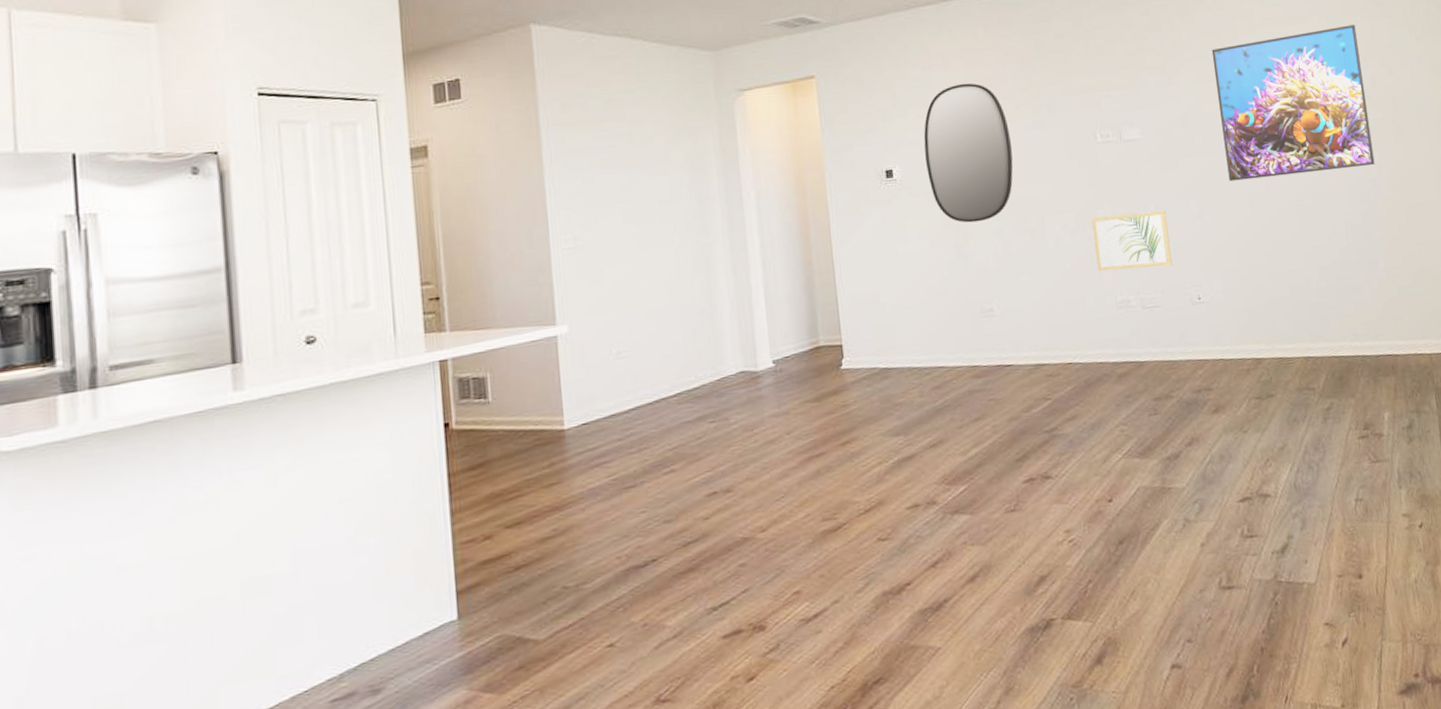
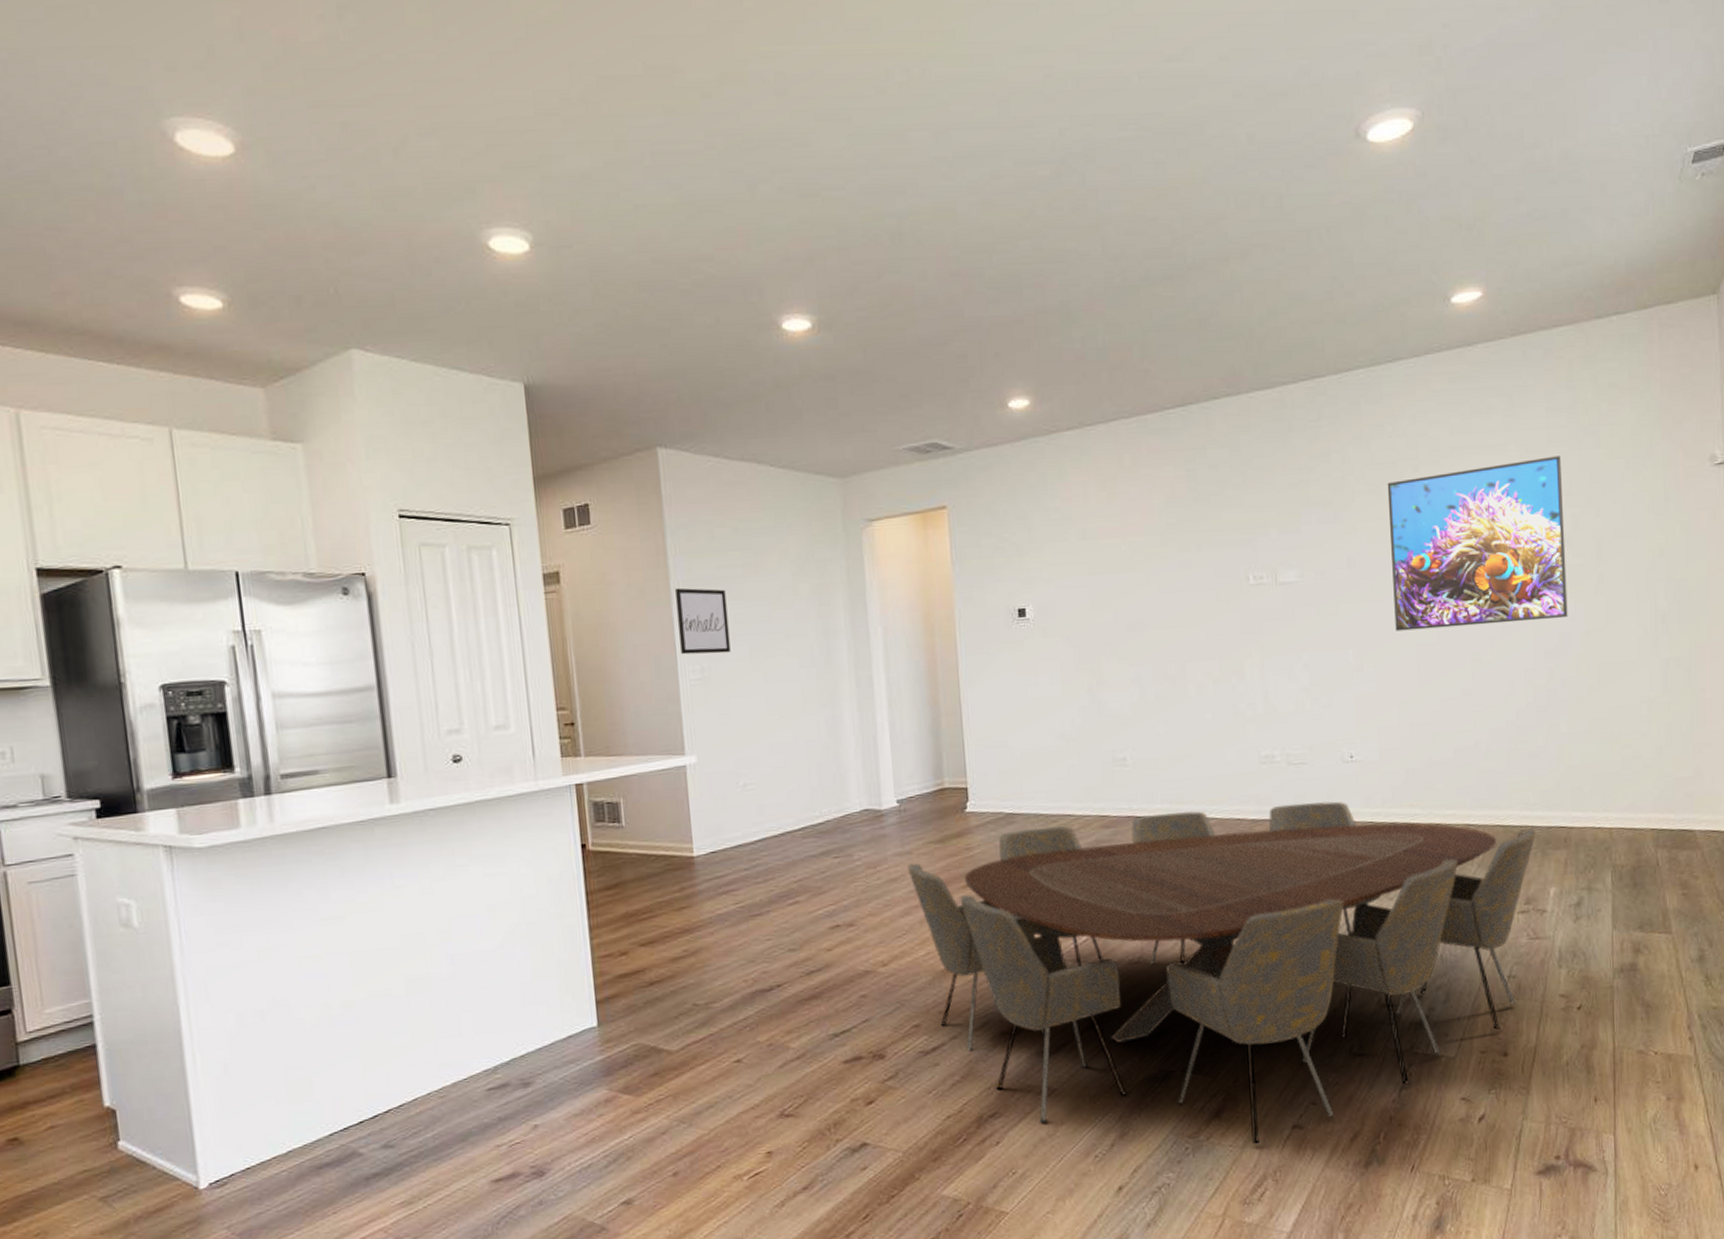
wall art: none [548,158,604,225] -> present [675,587,731,655]
dining table: none [785,341,1367,688] -> present [907,801,1535,1144]
home mirror: present [923,83,1013,223] -> none [1060,516,1155,667]
wall art: present [1092,210,1172,272] -> none [1238,660,1324,724]

